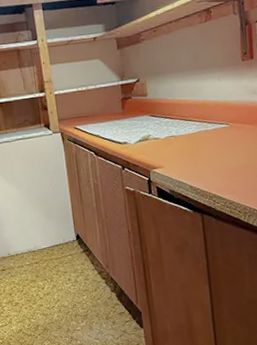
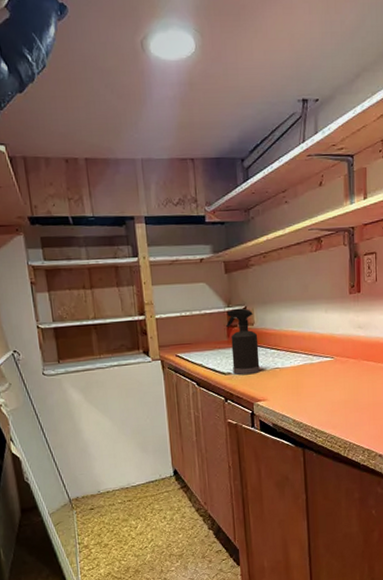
spray bottle: none [120,80,155,144] -> present [226,308,260,375]

